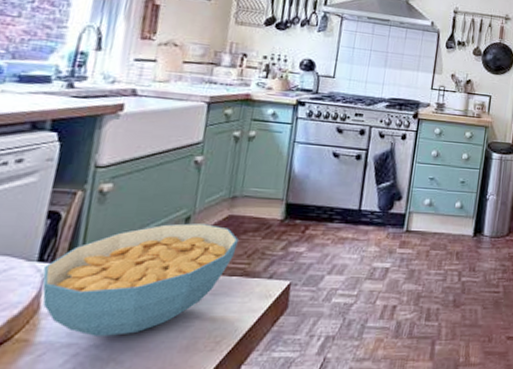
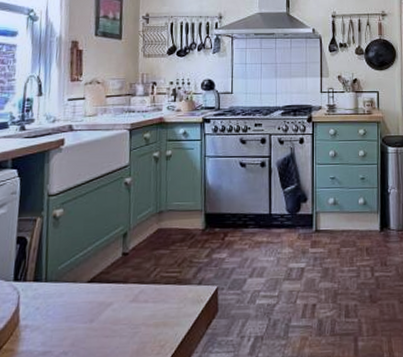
cereal bowl: present [42,223,238,336] -> none [18,238,168,345]

